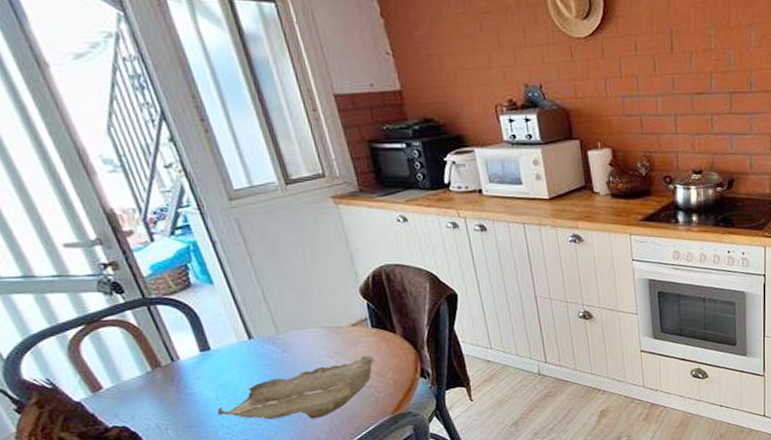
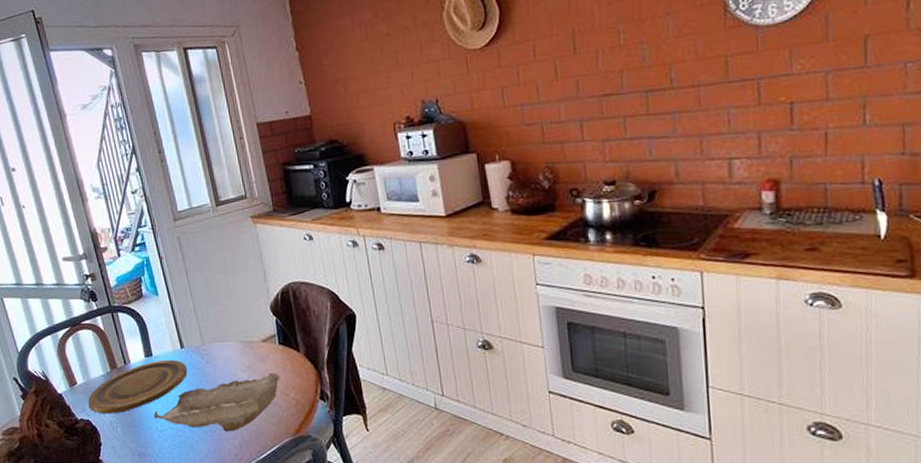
plate: none [121,351,259,418] -> present [88,359,187,414]

